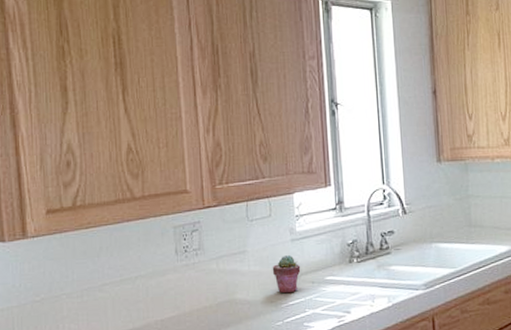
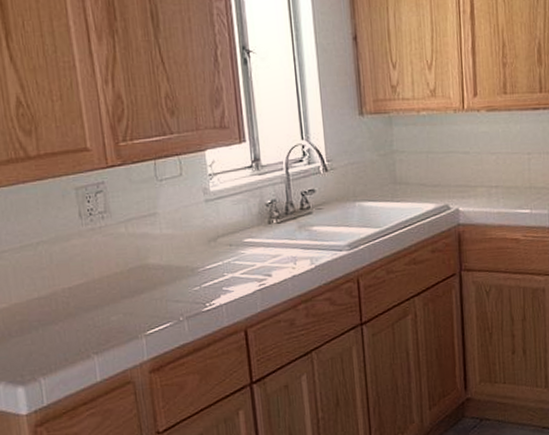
potted succulent: present [272,255,301,294] -> none [185,217,217,258]

